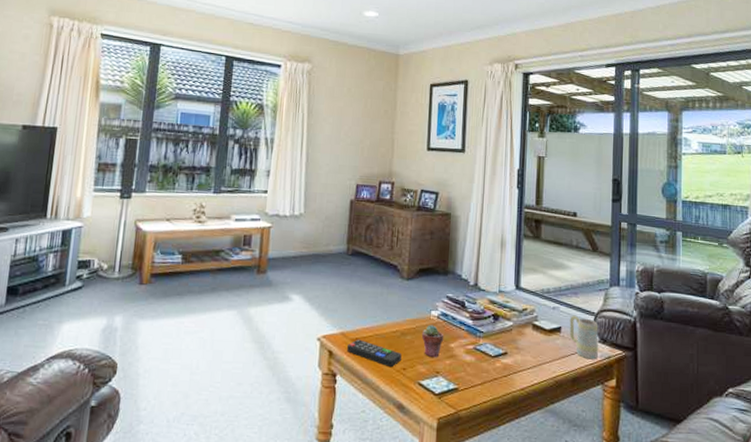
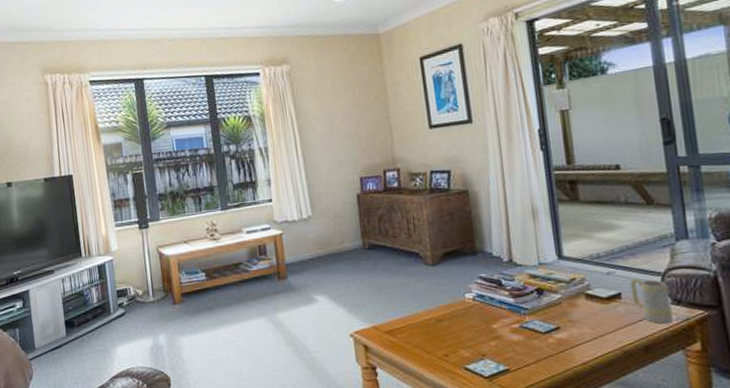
remote control: present [346,339,402,368] -> none [381,331,441,355]
potted succulent: present [421,325,444,358] -> none [458,308,485,341]

